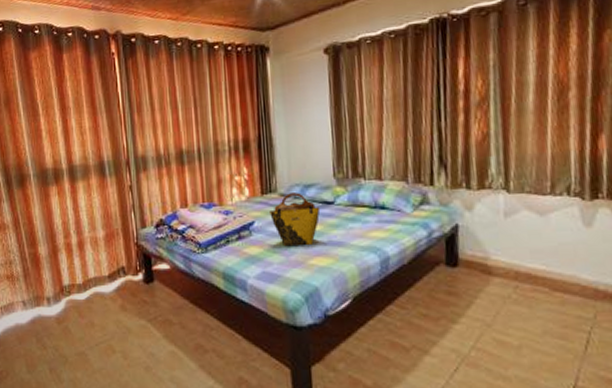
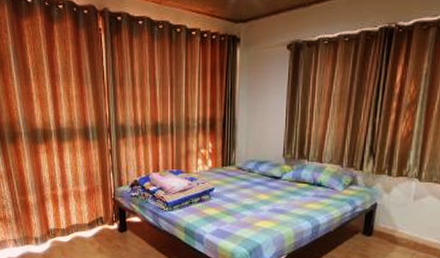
tote bag: present [270,193,321,247] -> none [227,167,269,211]

